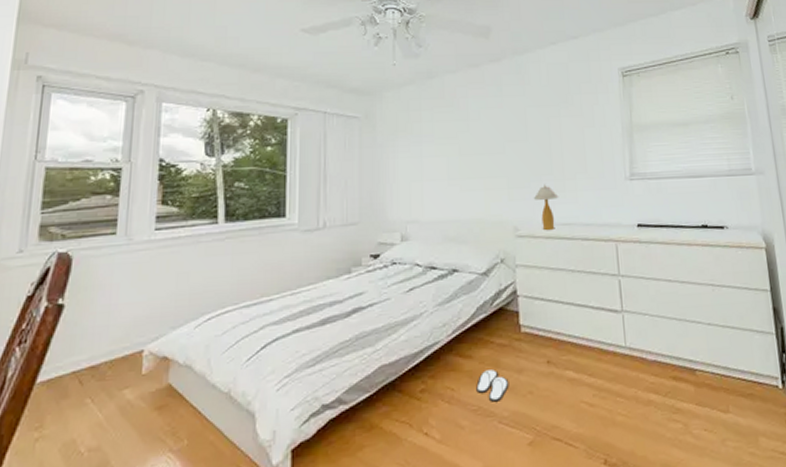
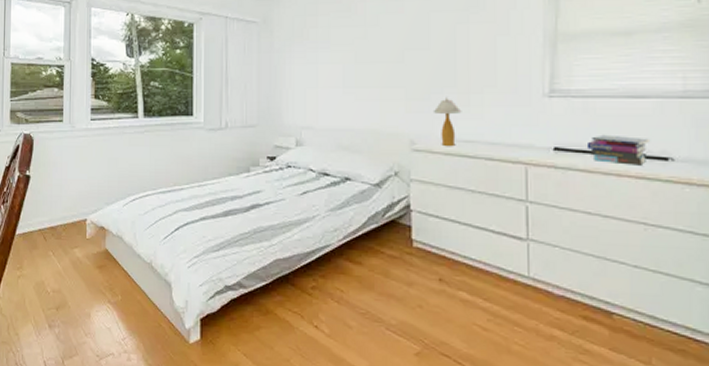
slippers: present [476,369,508,402] -> none [365,278,397,309]
books: none [662,210,709,235] -> present [586,134,649,166]

